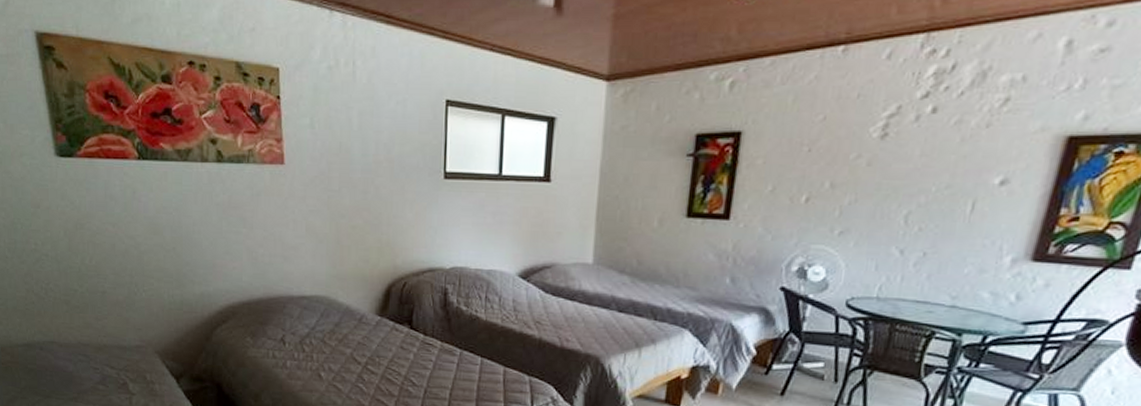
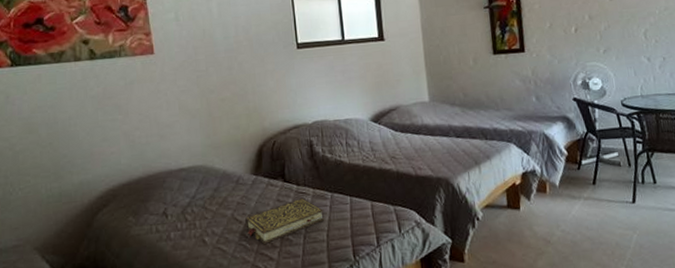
book: none [364,349,450,390] -> present [245,197,325,244]

